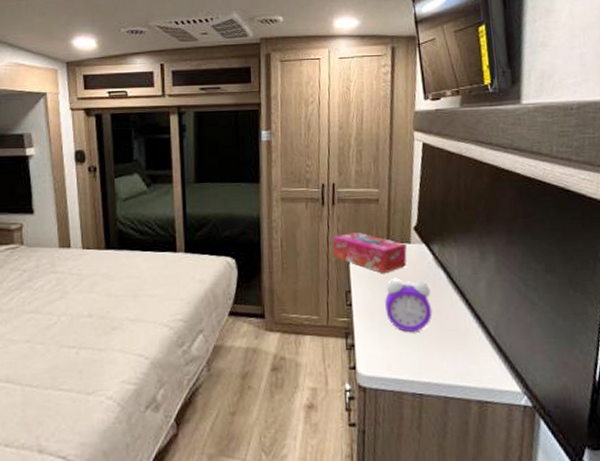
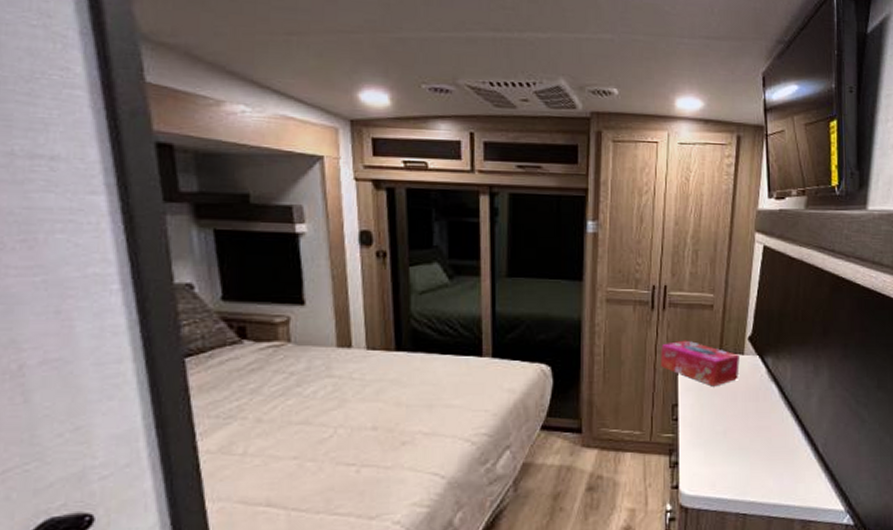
alarm clock: present [385,280,433,332] -> none [713,394,762,449]

